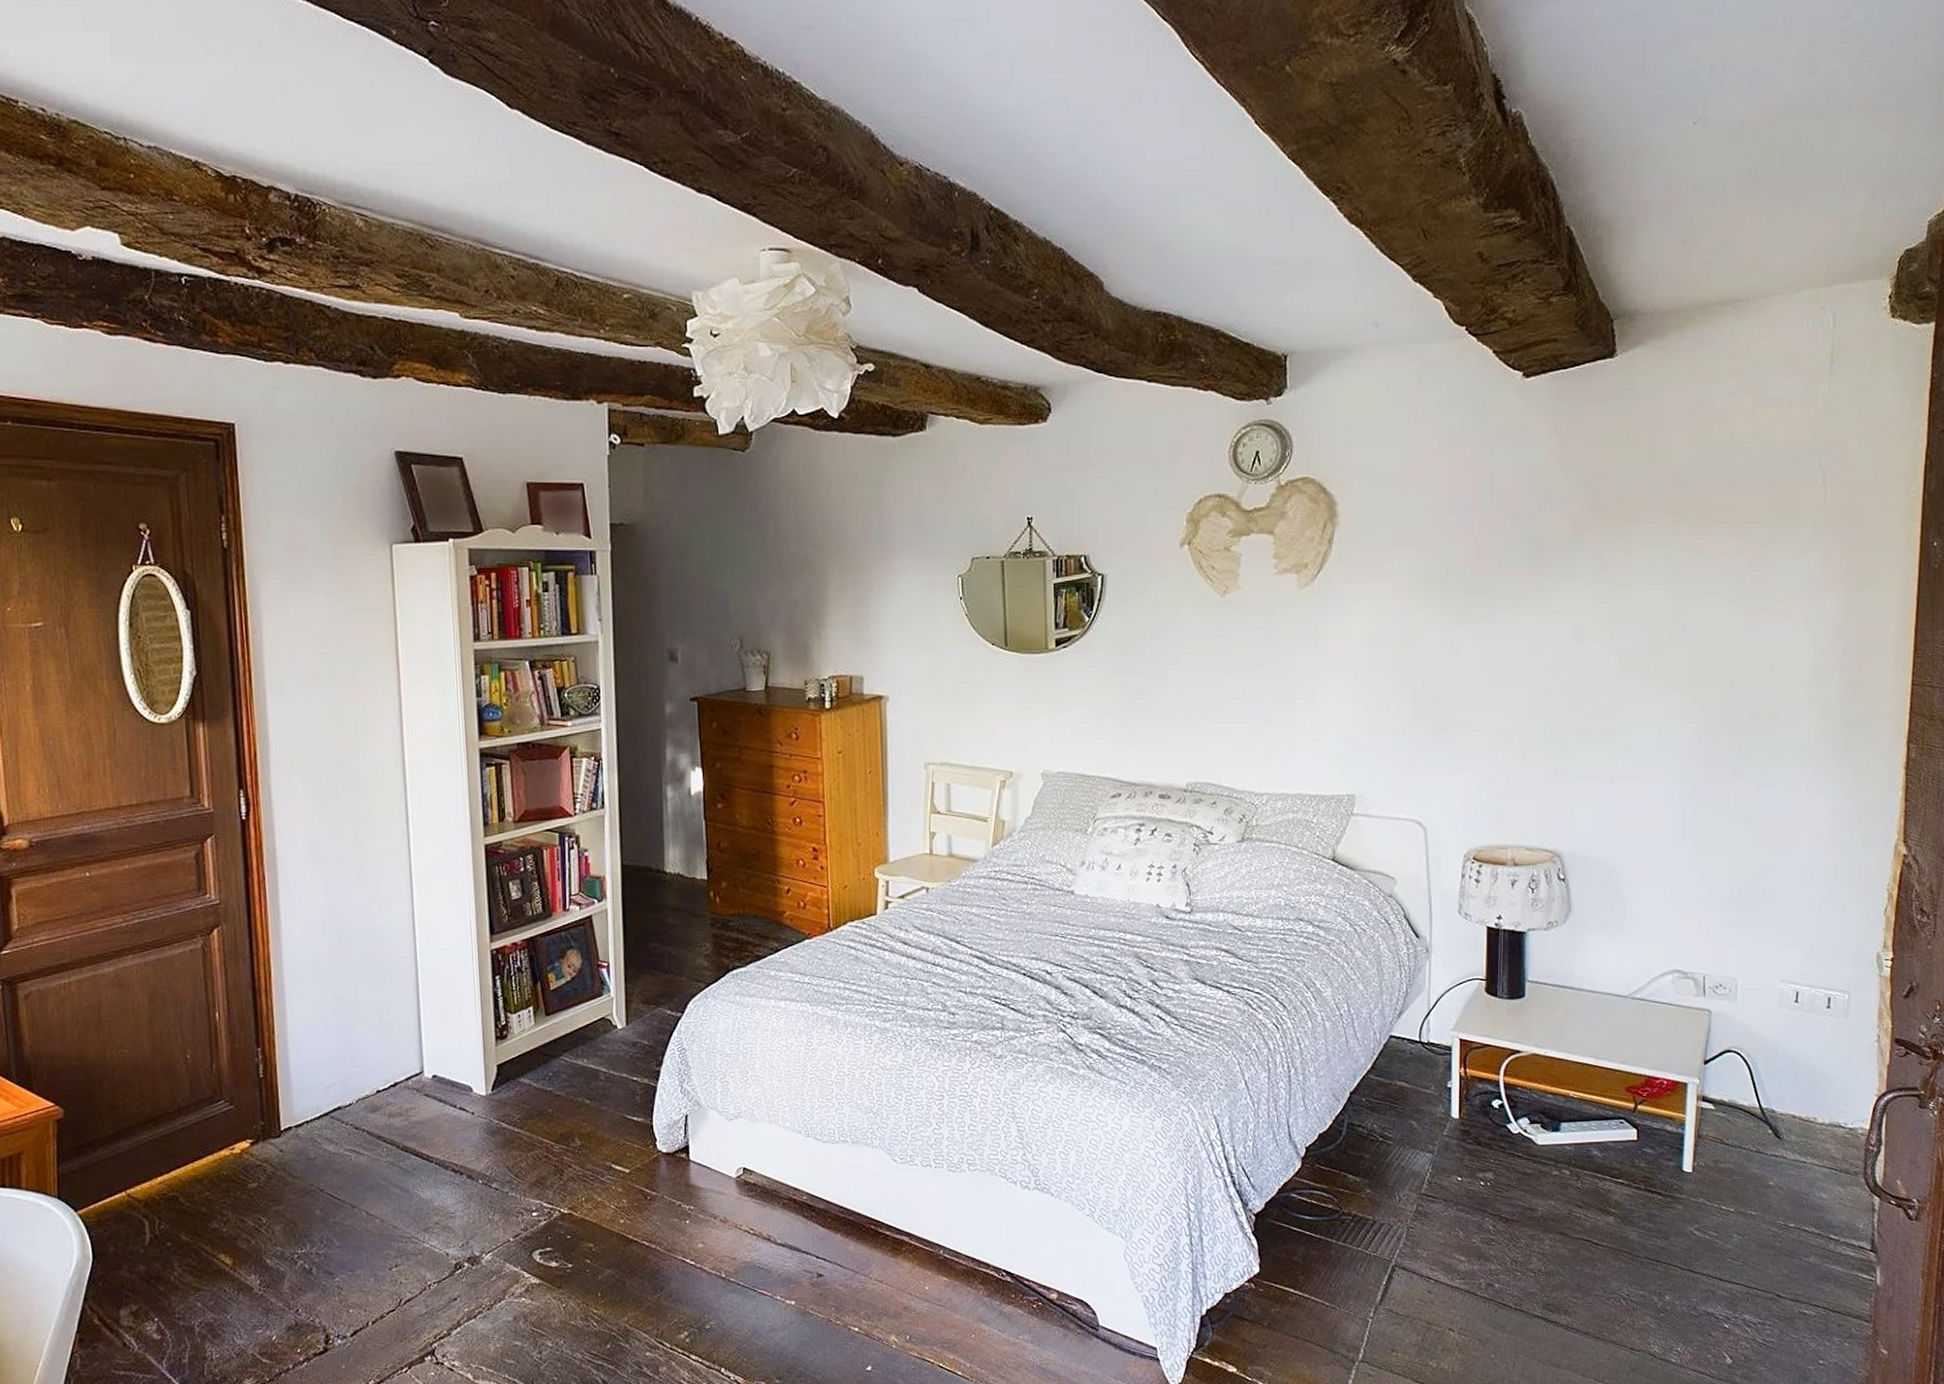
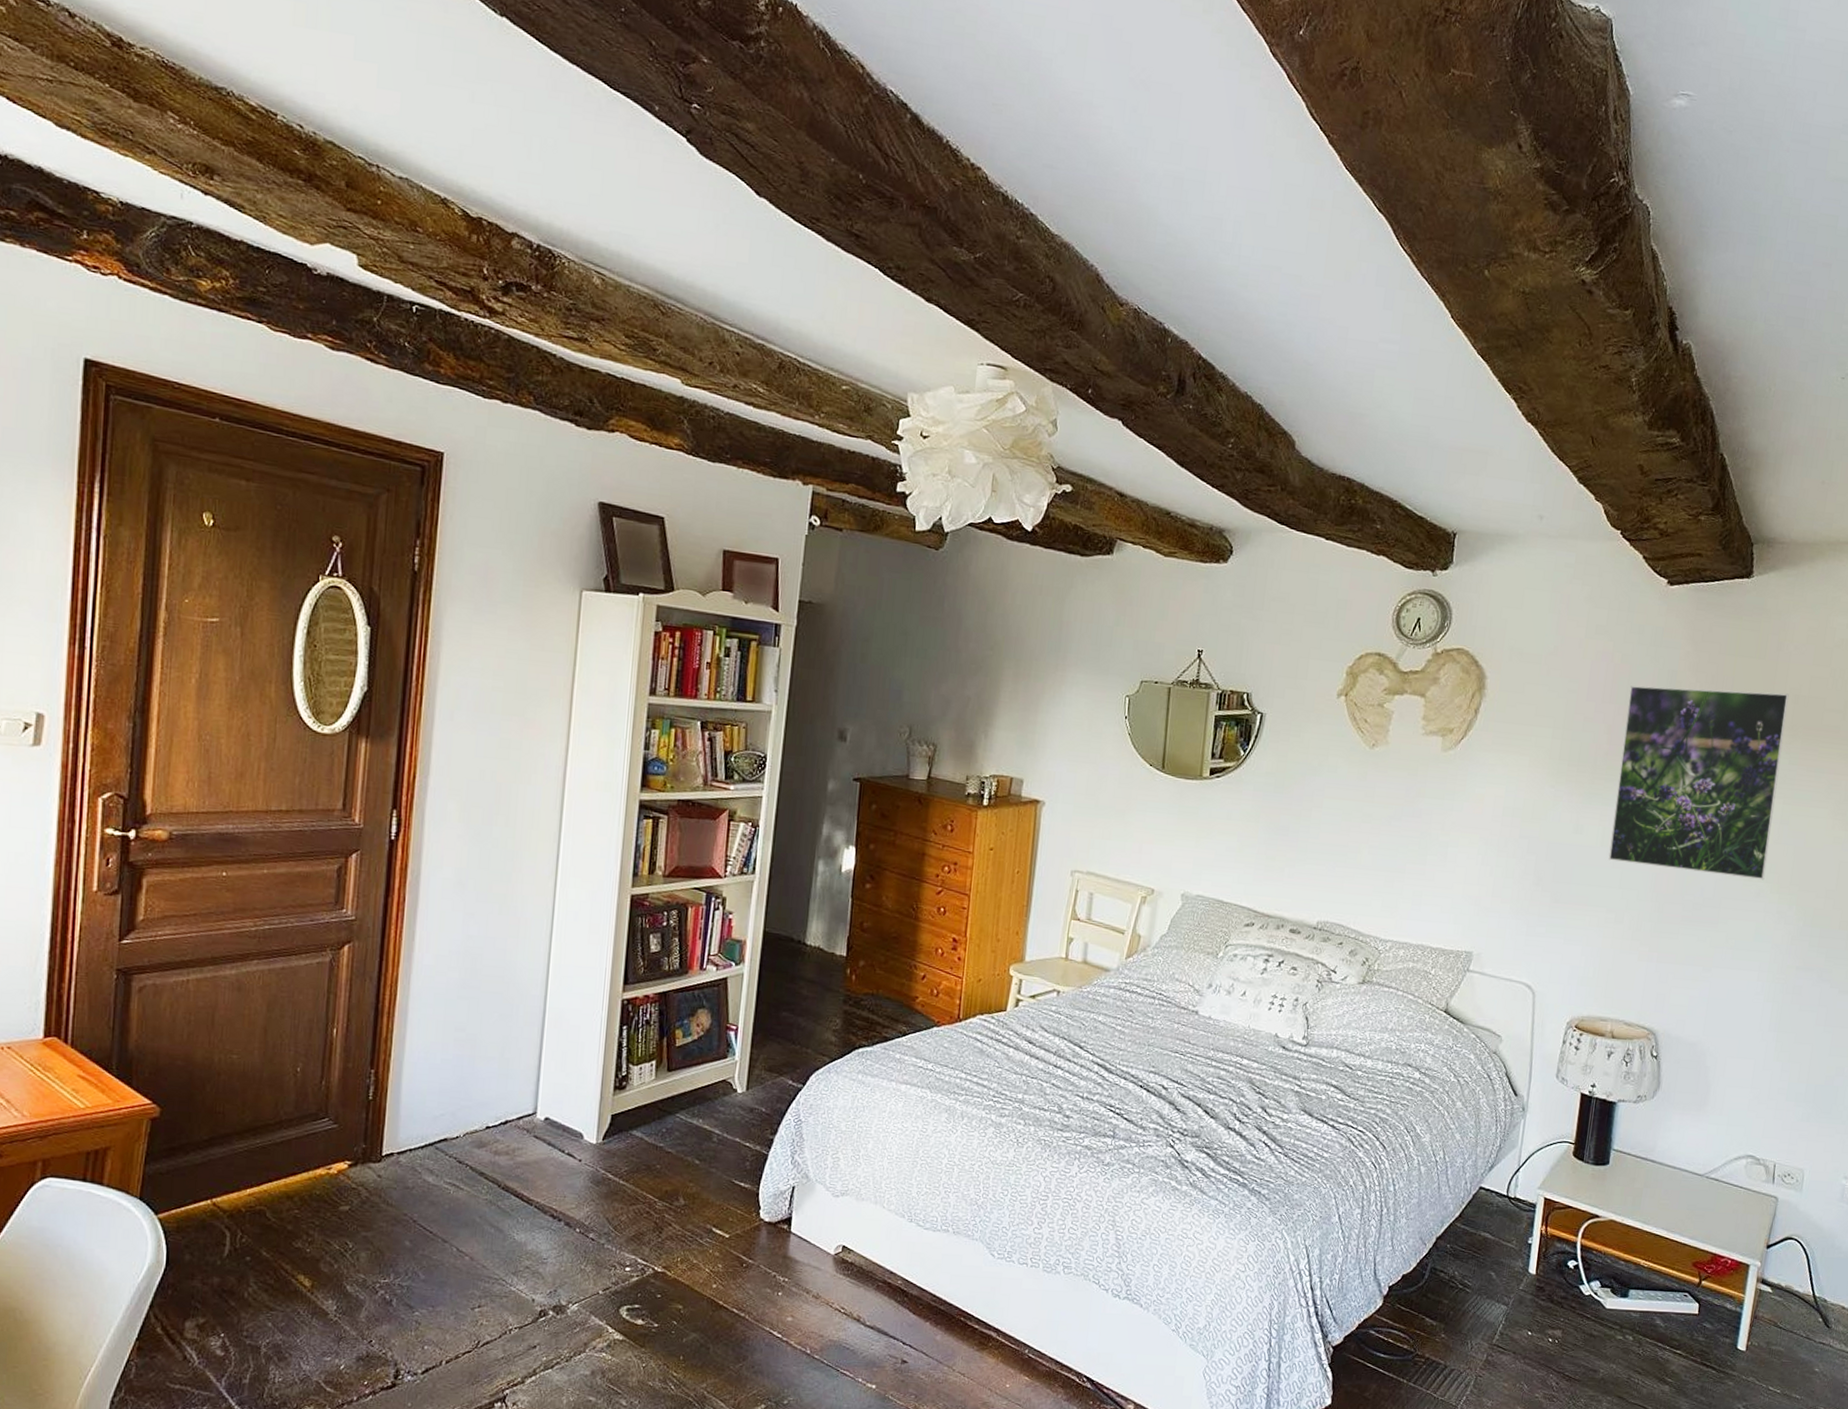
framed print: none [1490,476,1669,680] -> present [1608,685,1789,880]

